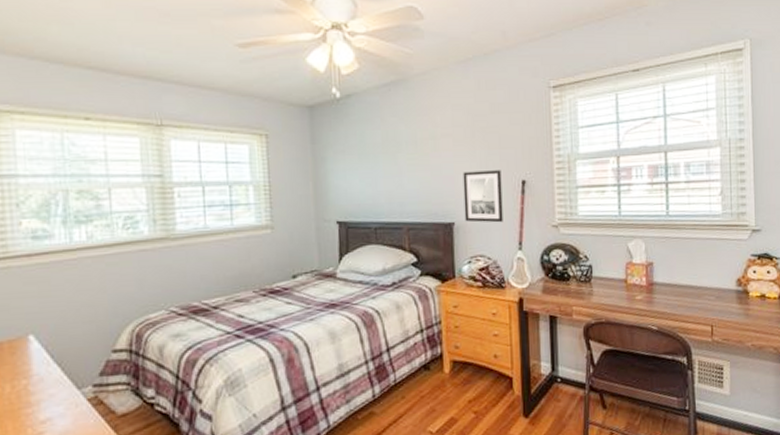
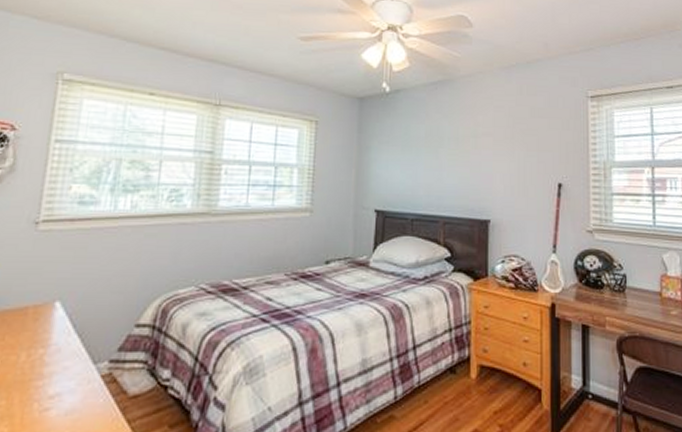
wall art: present [463,170,503,223] -> none [500,171,539,224]

